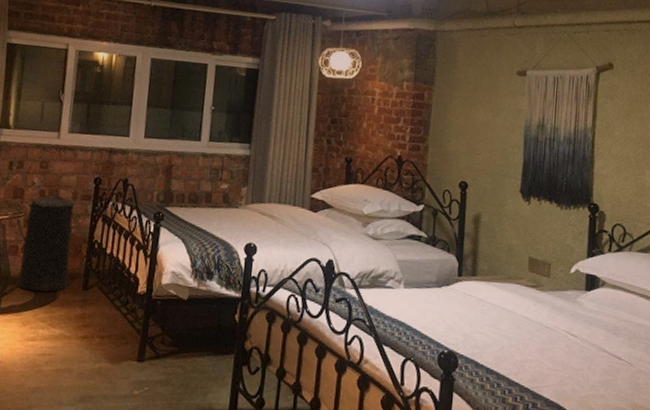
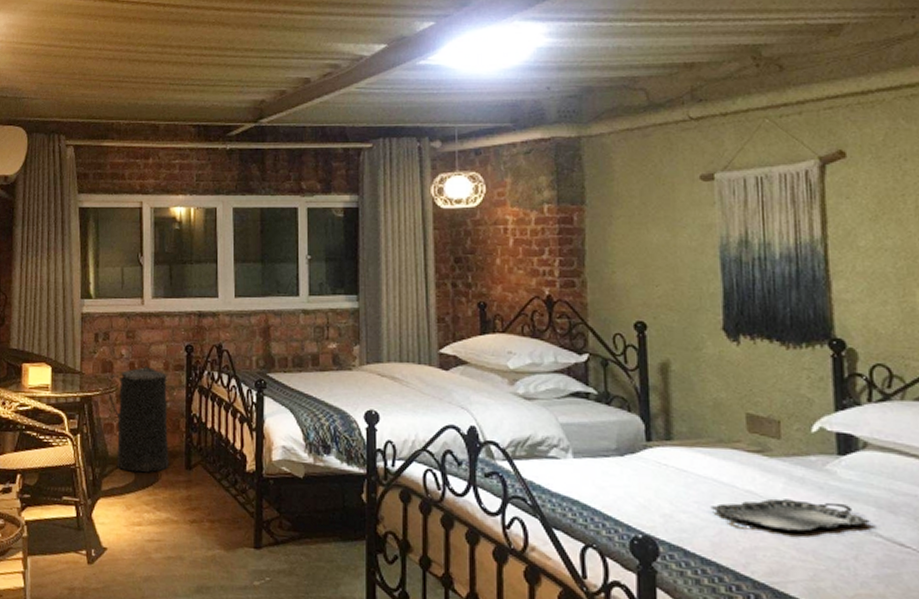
serving tray: none [497,323,601,348] -> present [710,498,870,532]

